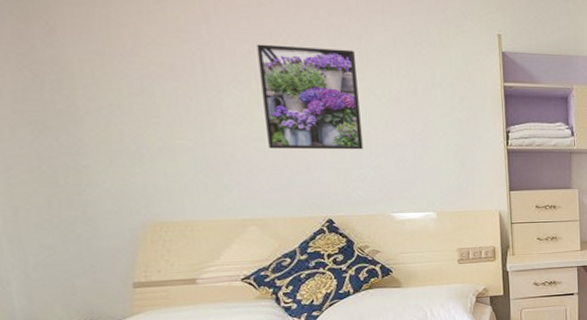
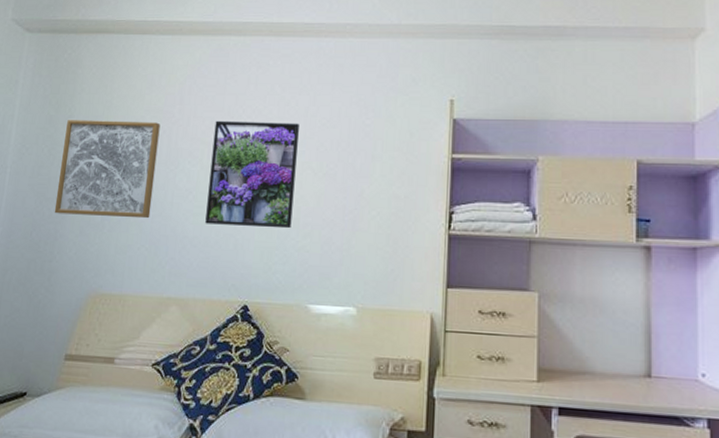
wall art: none [47,35,200,146] -> present [54,120,161,219]

